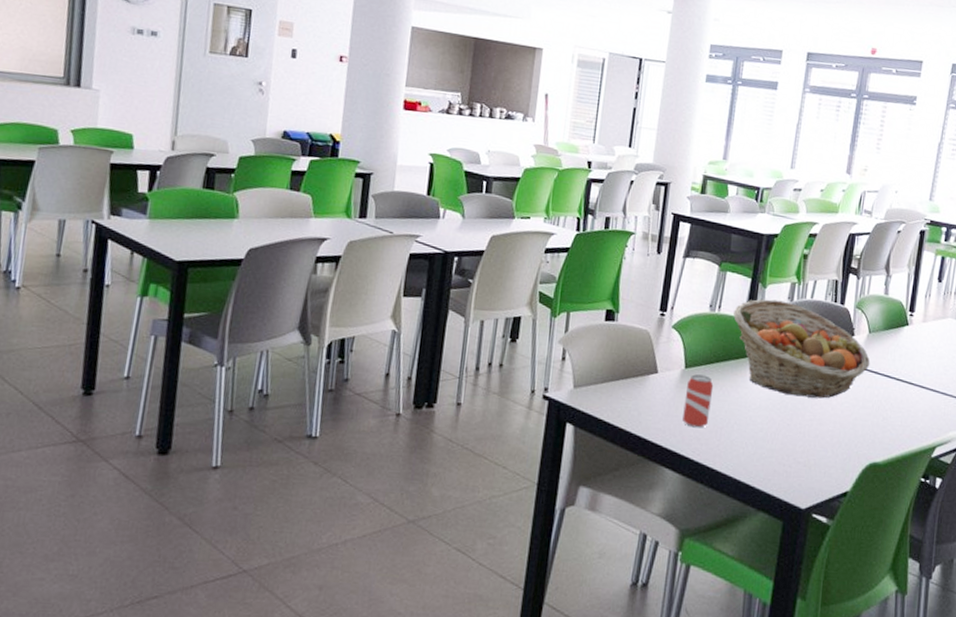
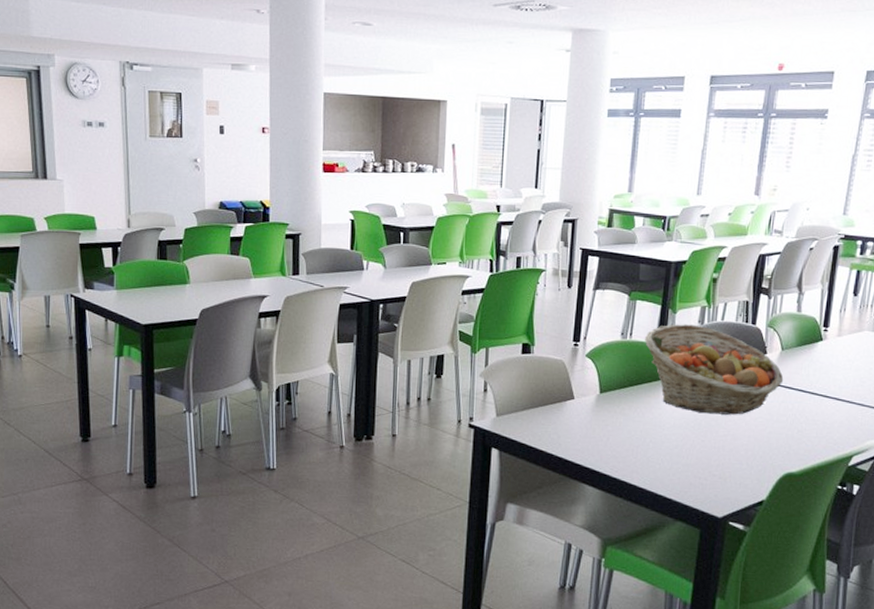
beverage can: present [682,374,714,428] -> none [600,398,628,448]

